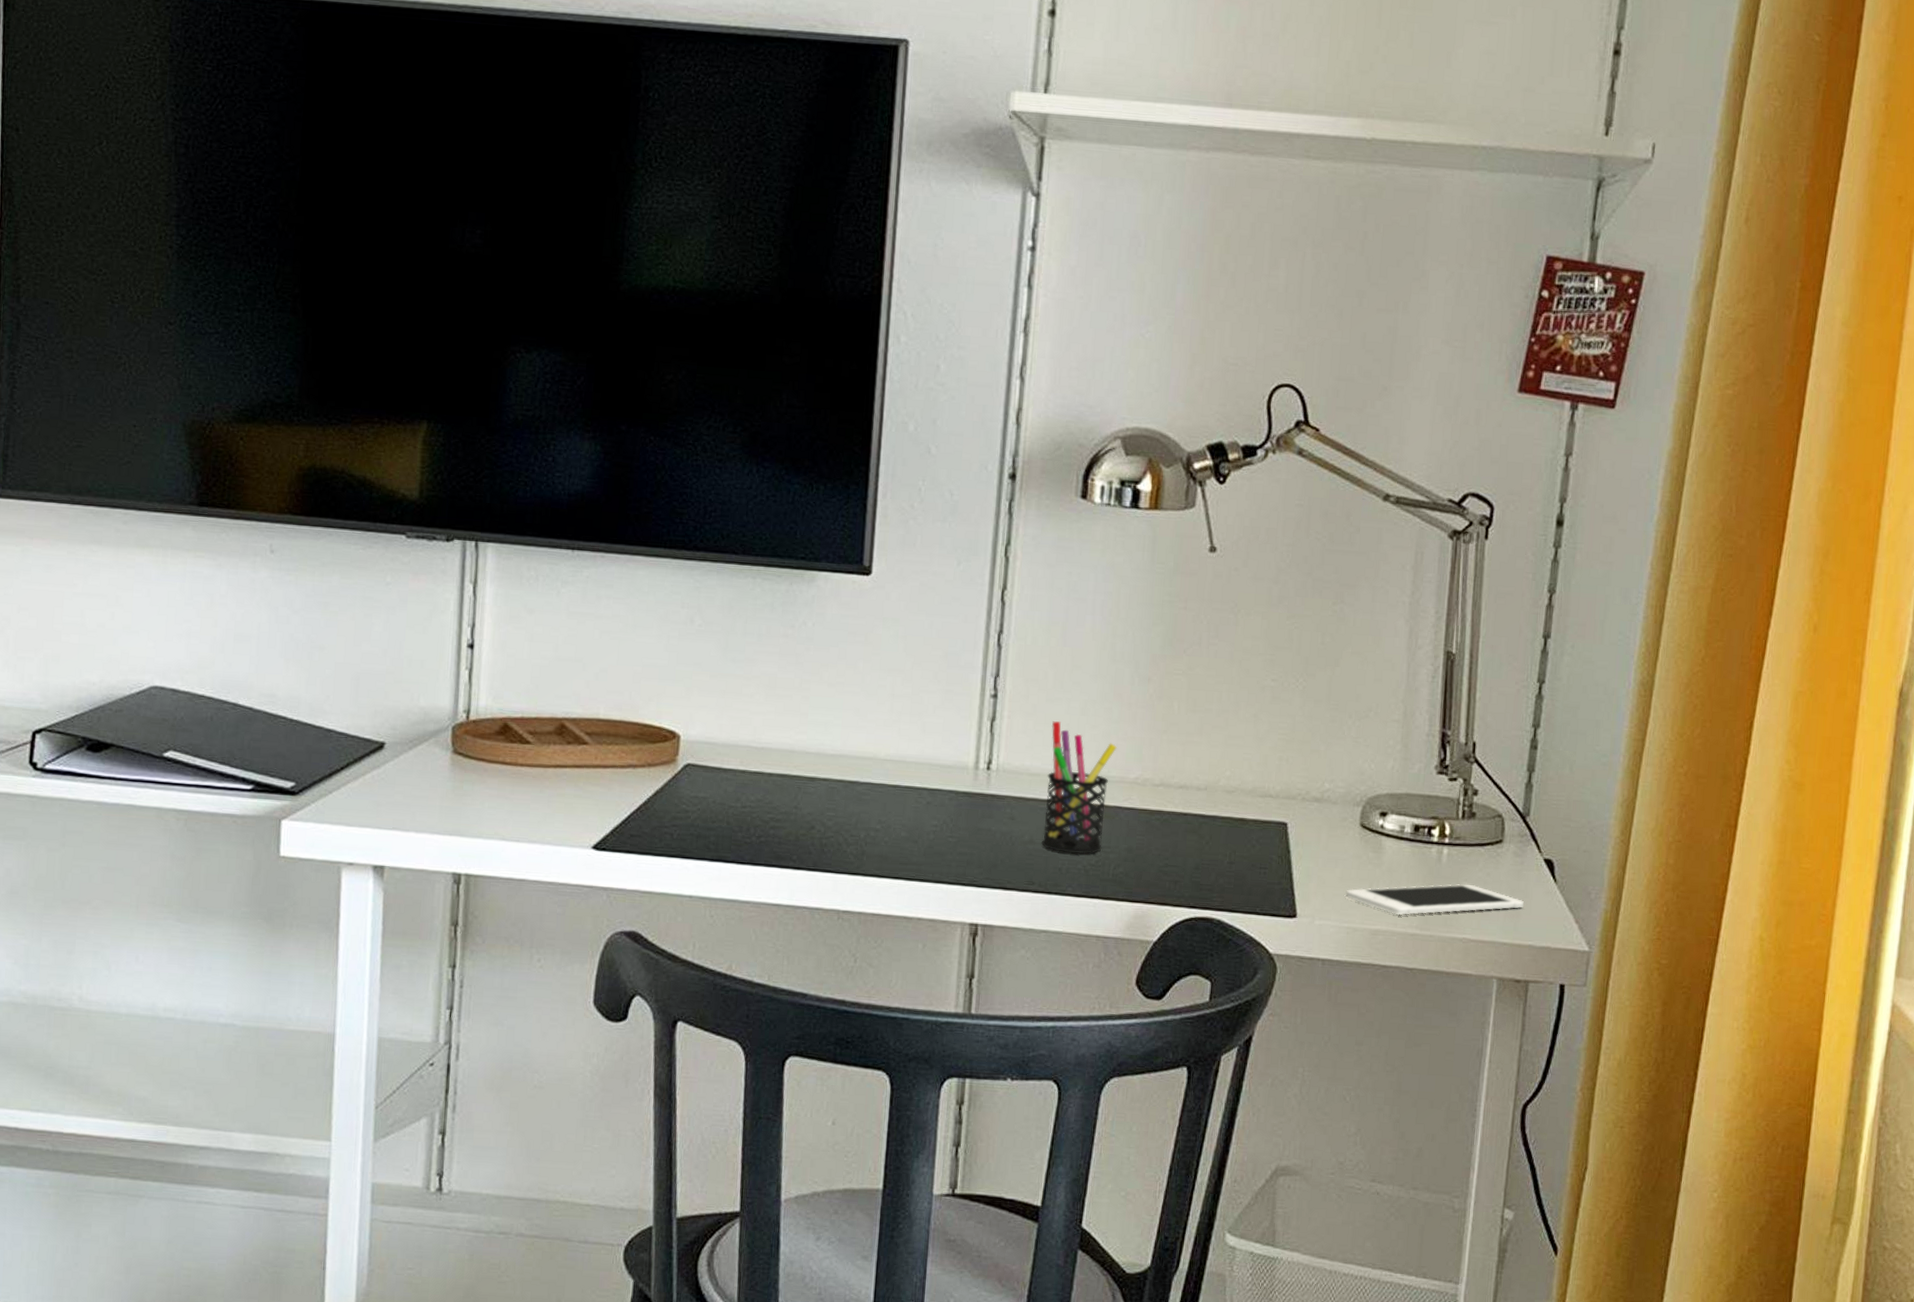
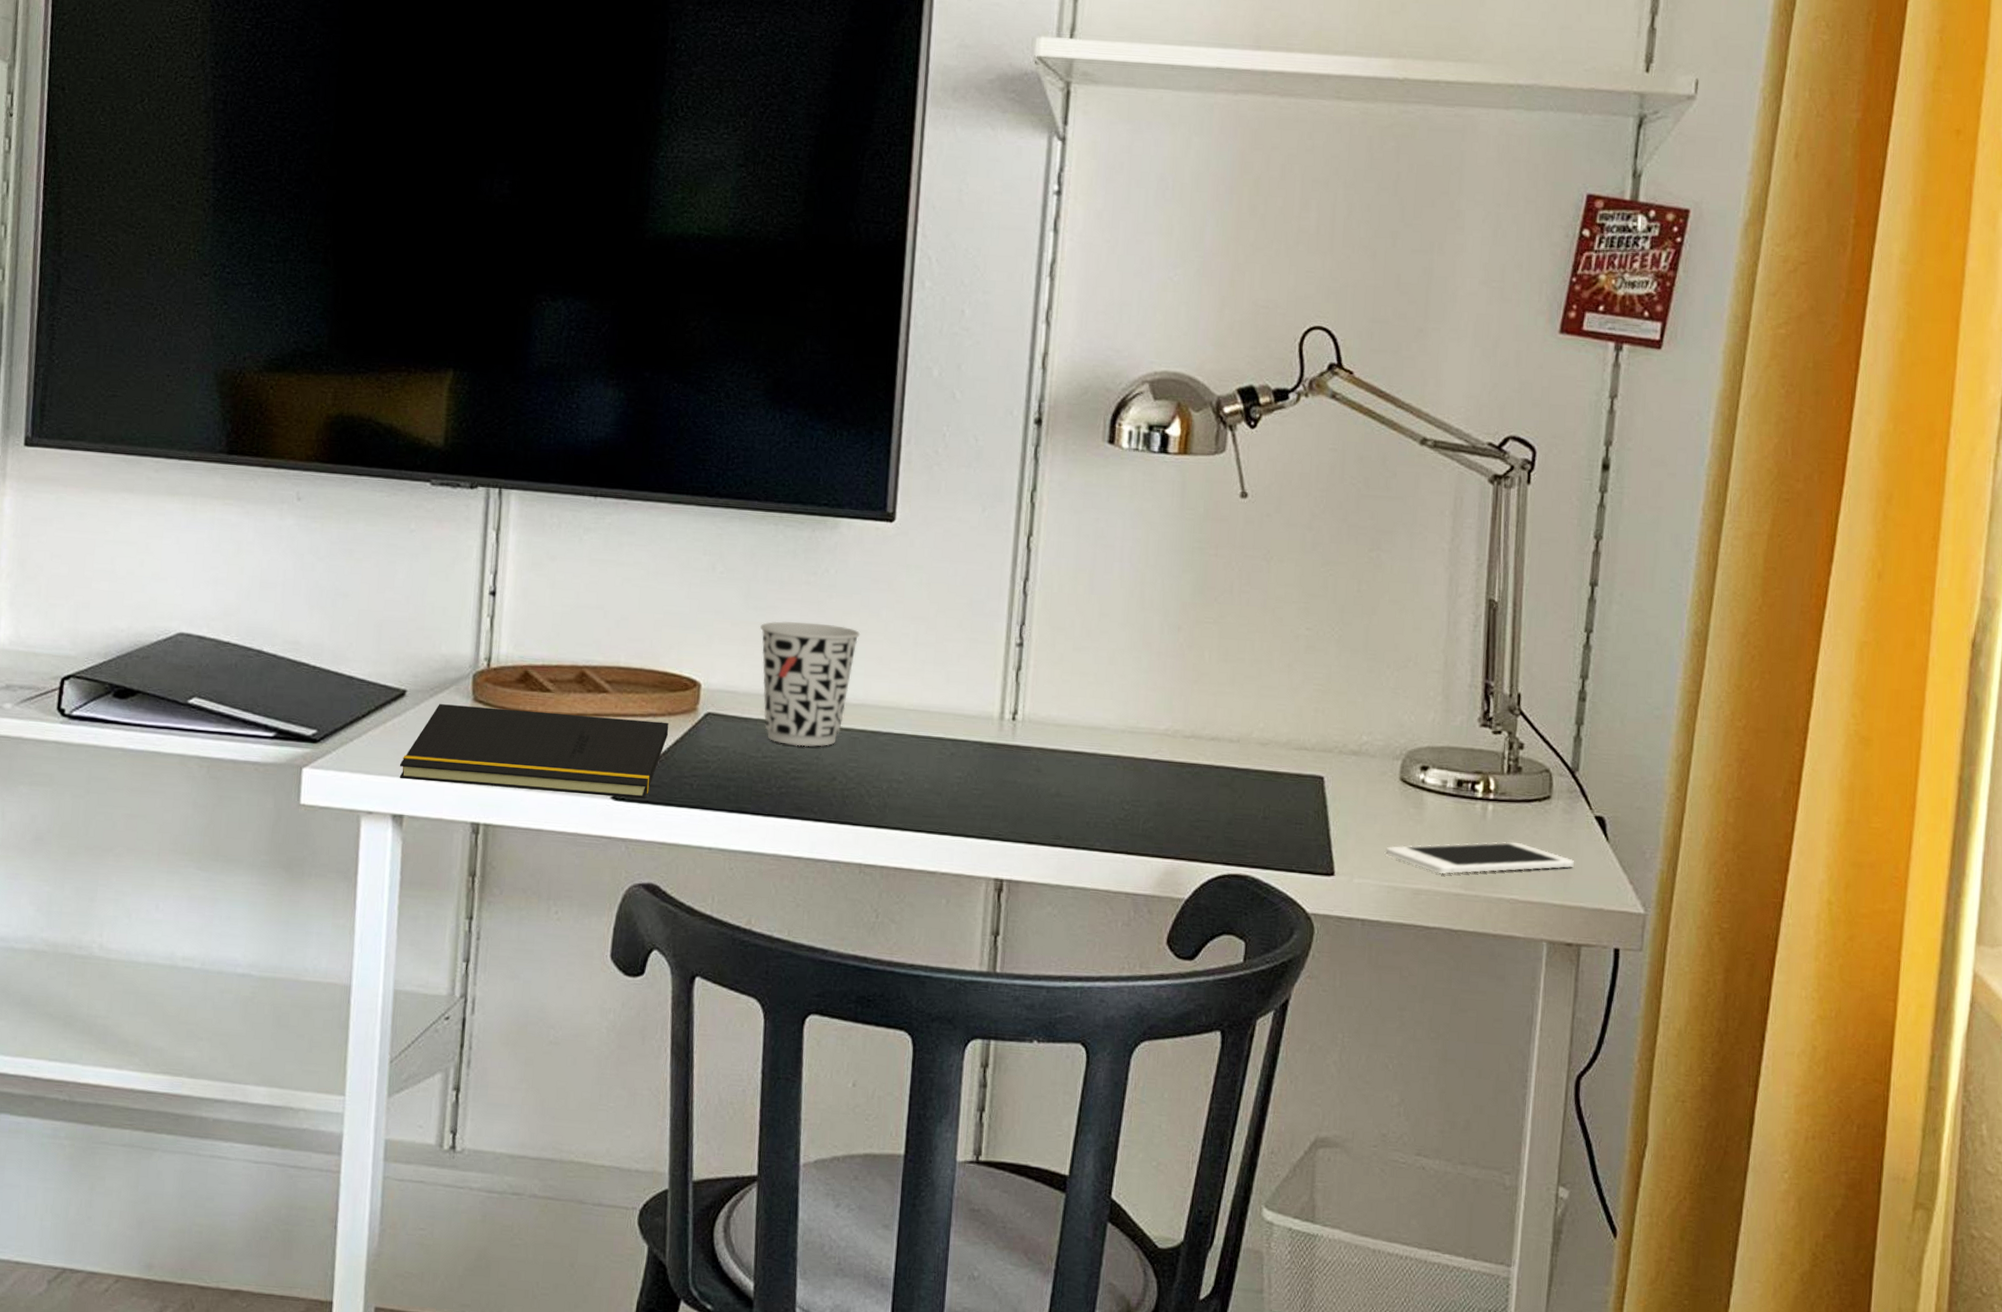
notepad: none [379,756,649,849] -> present [399,704,669,799]
cup: none [739,673,838,797] -> present [760,621,861,747]
pen holder: present [1042,721,1117,854] -> none [1069,671,1146,808]

